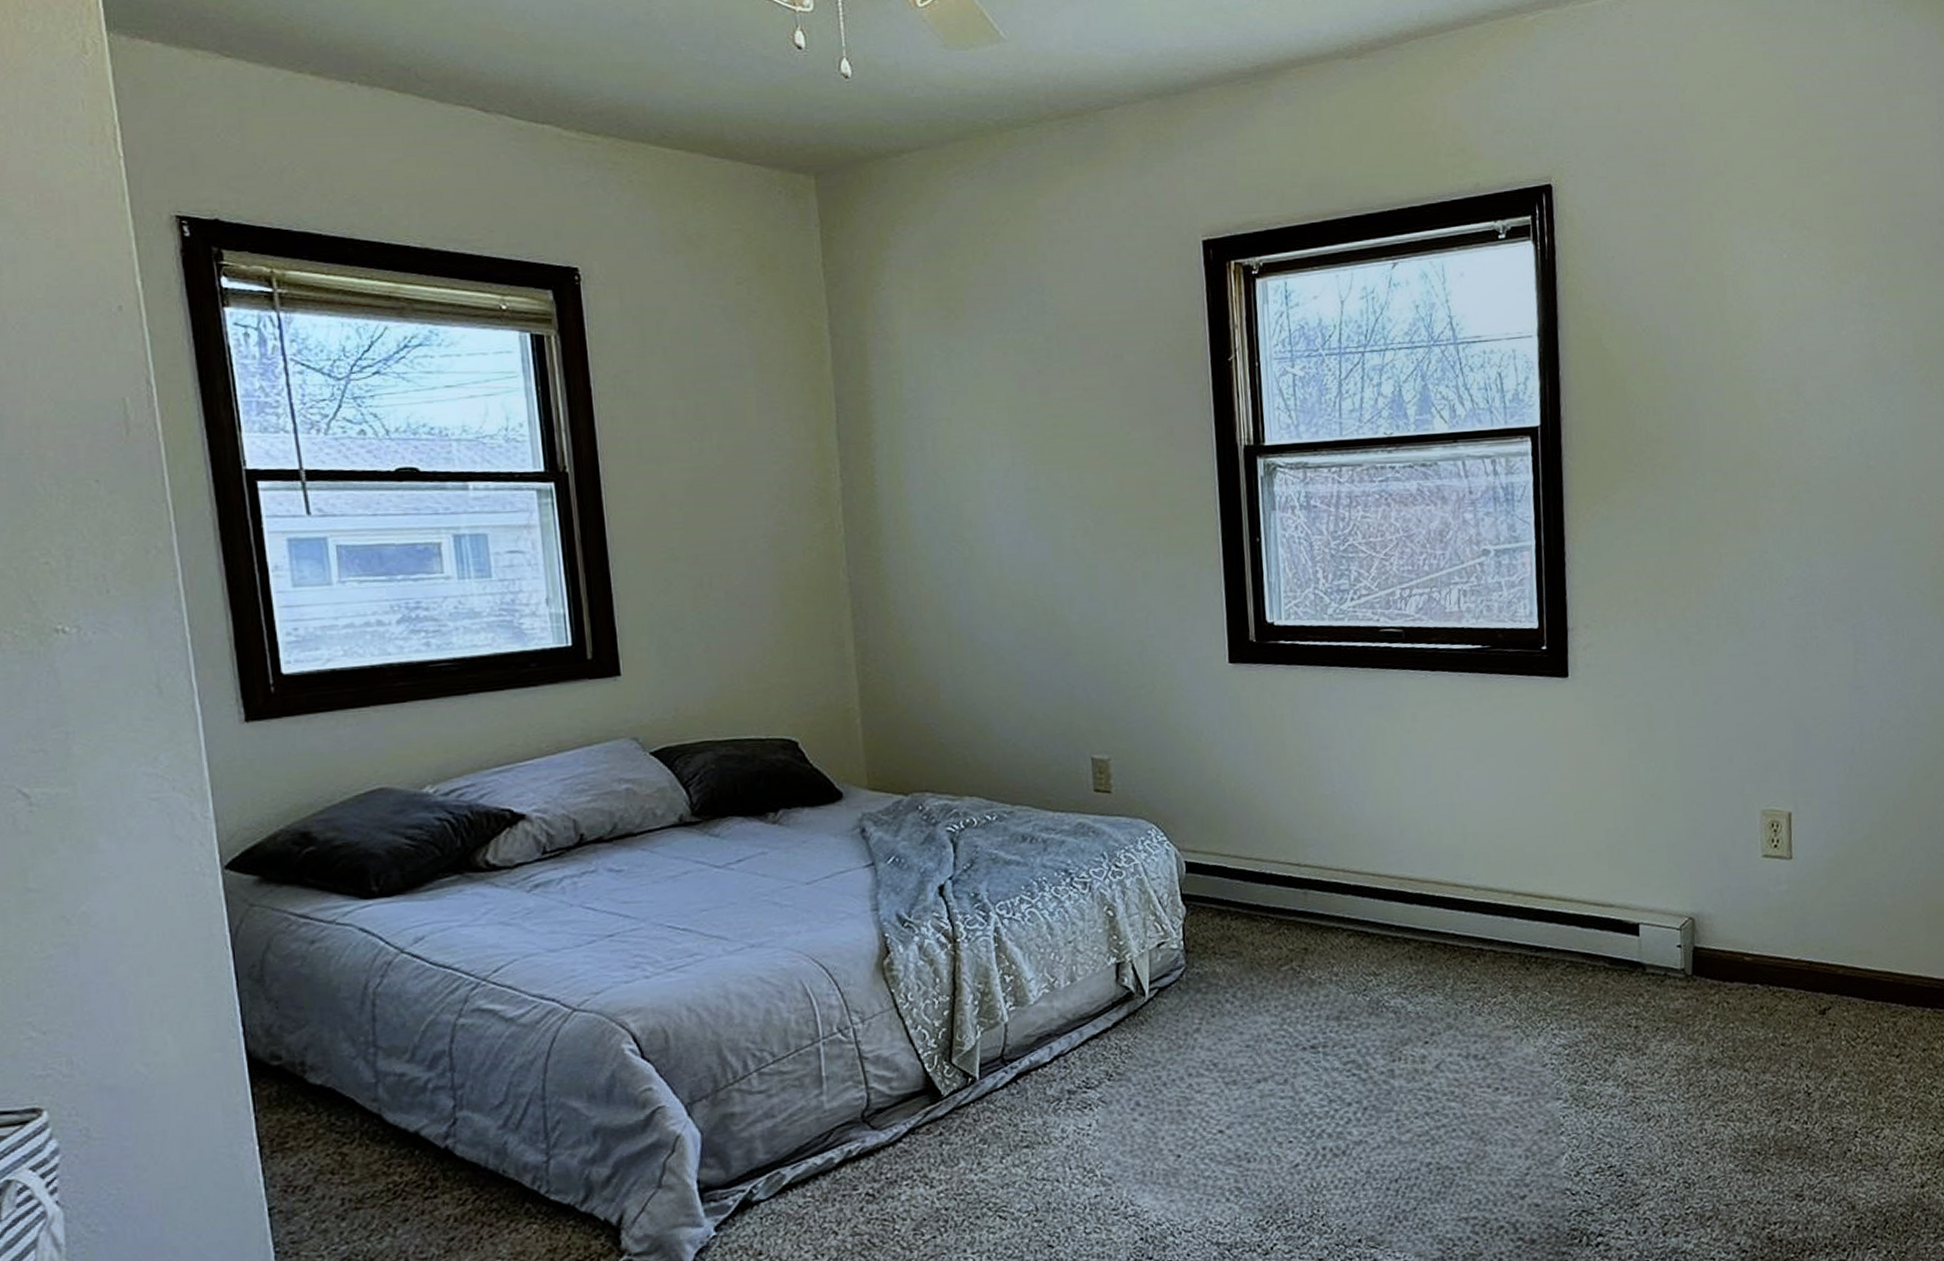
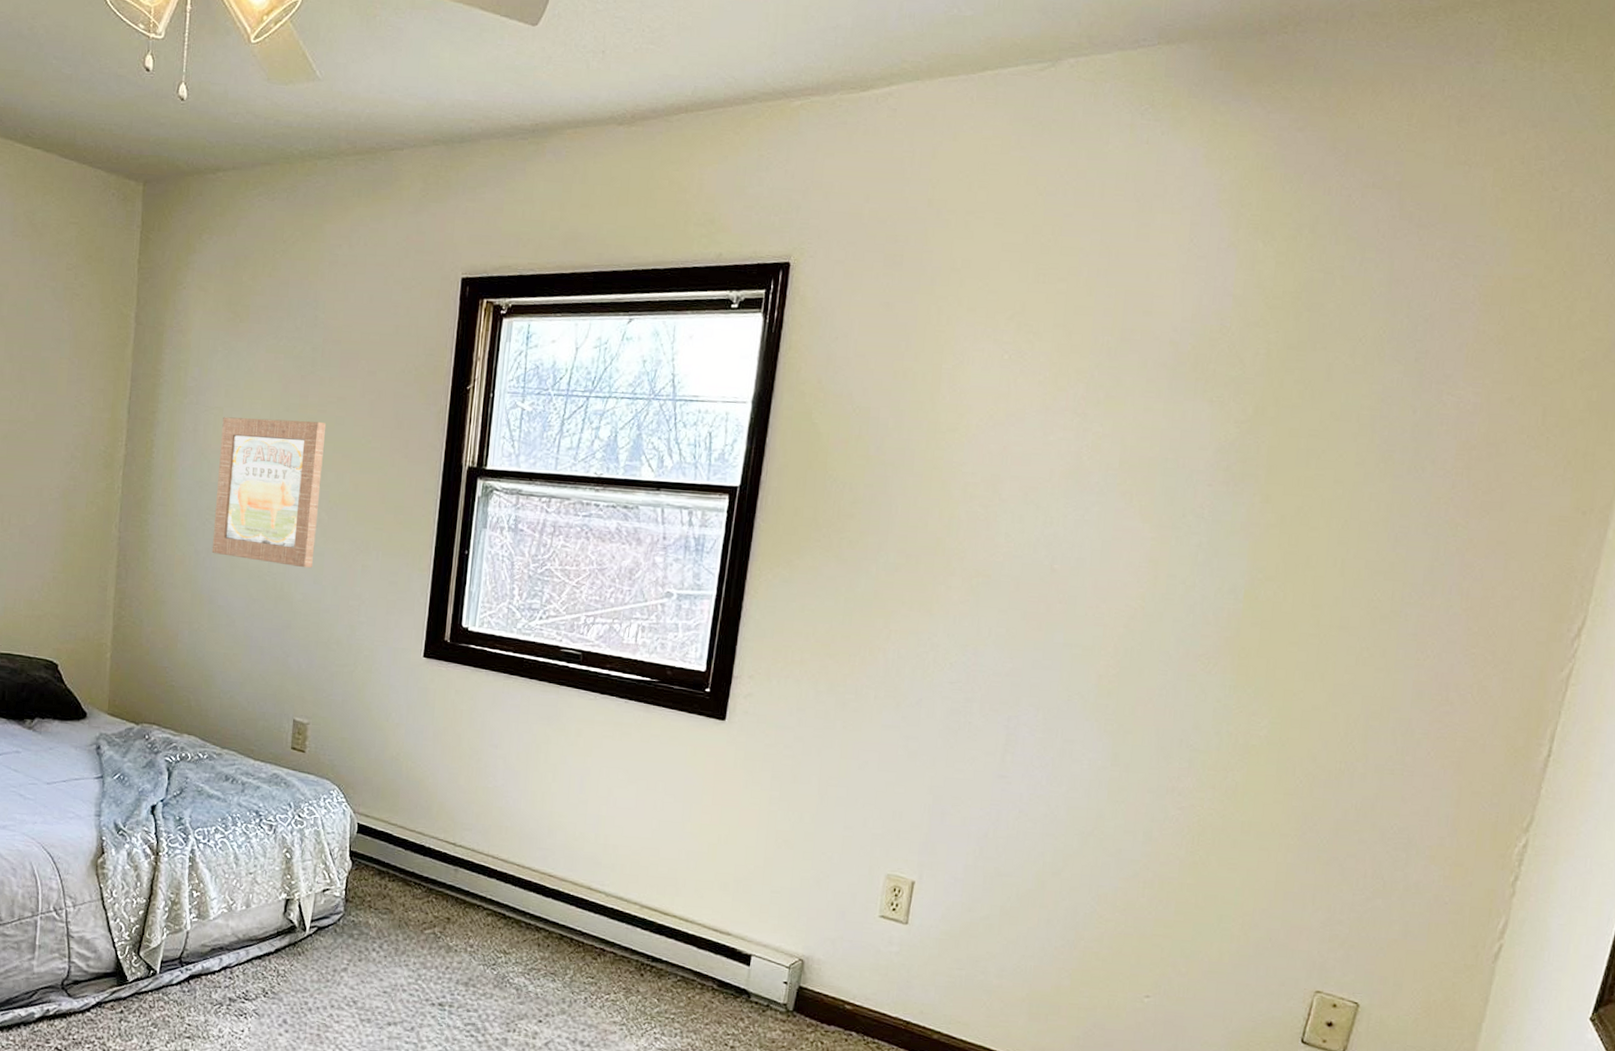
wall art: none [953,418,1086,585] -> present [211,417,327,569]

